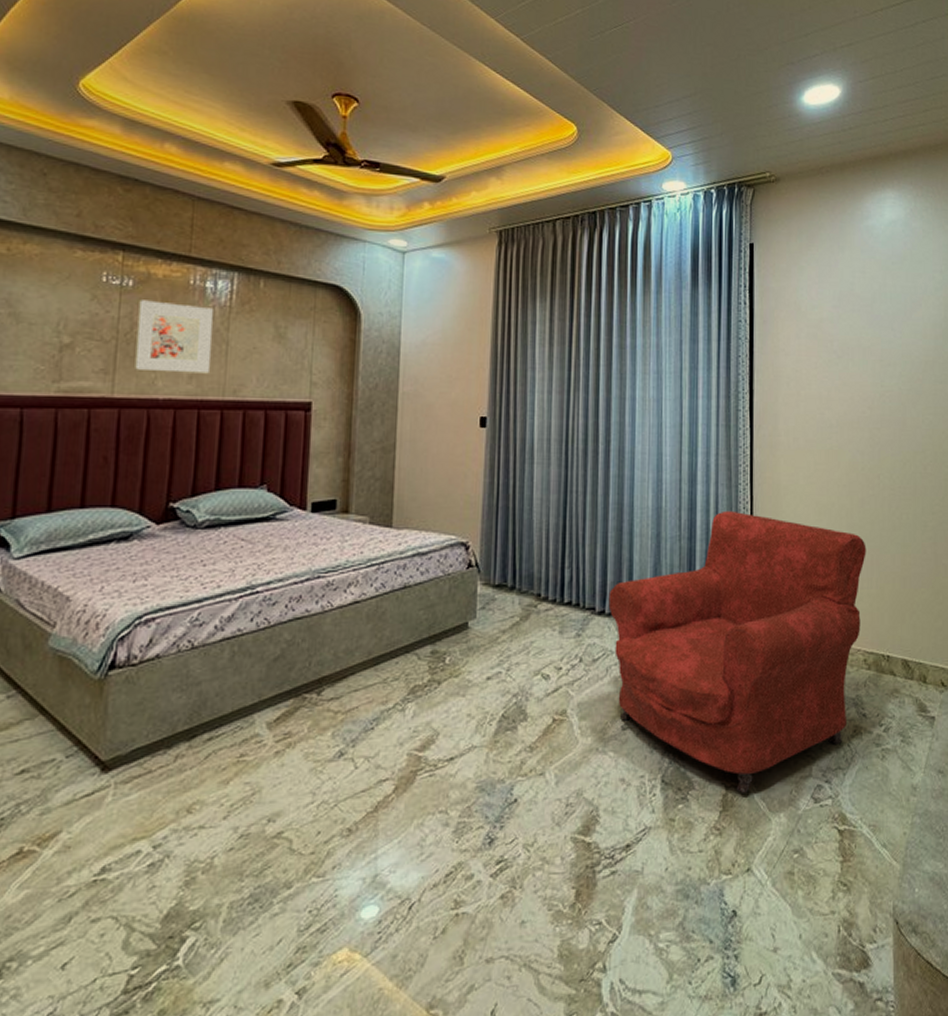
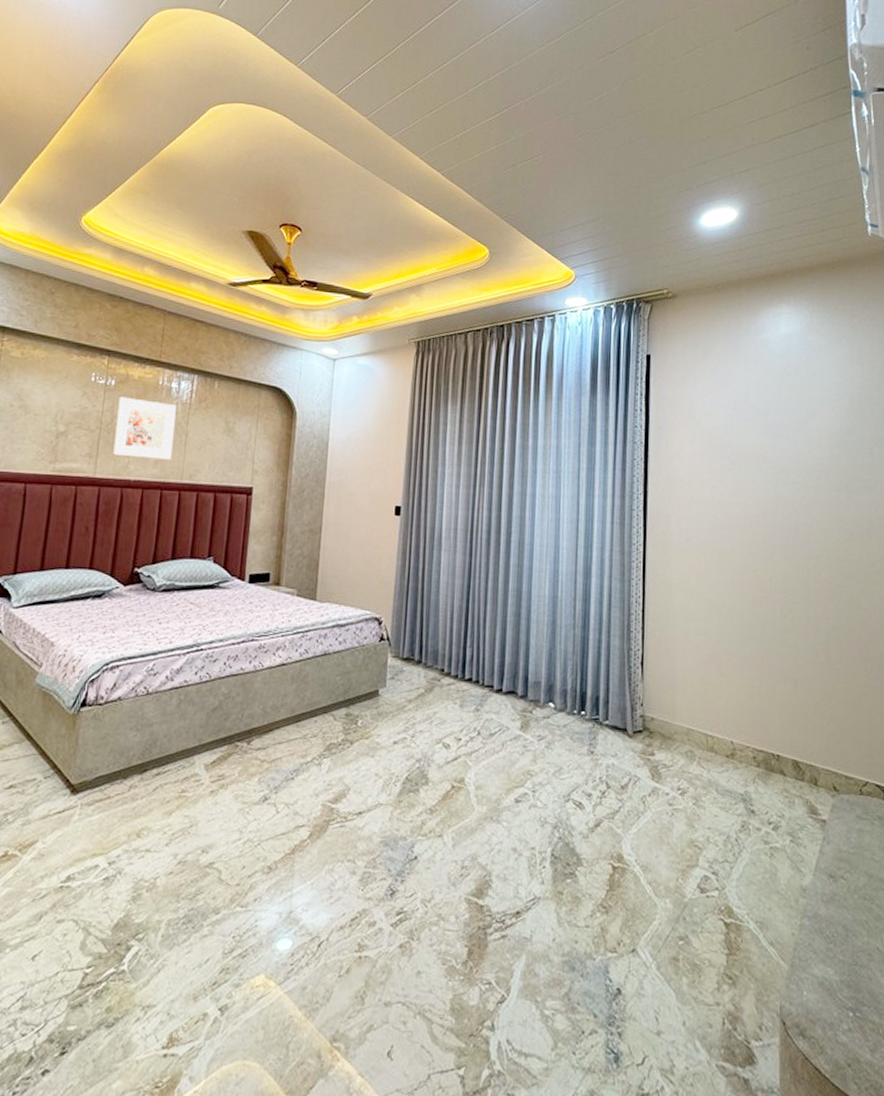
armchair: present [608,510,866,793] -> none [505,603,757,875]

